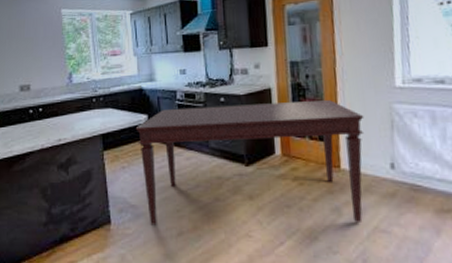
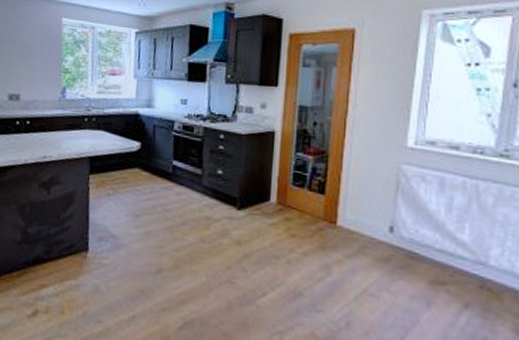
dining table: present [135,100,365,226] -> none [126,139,369,283]

